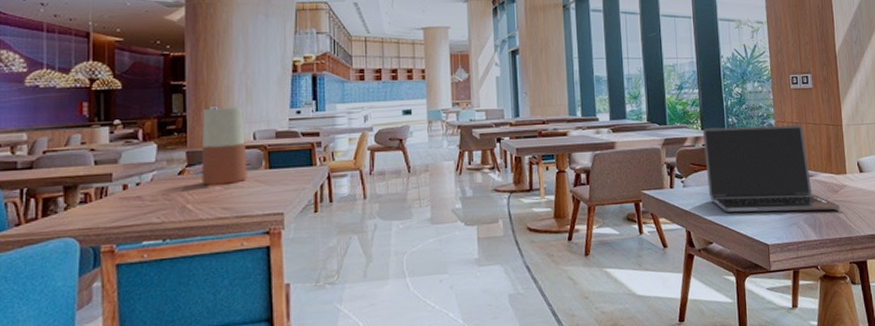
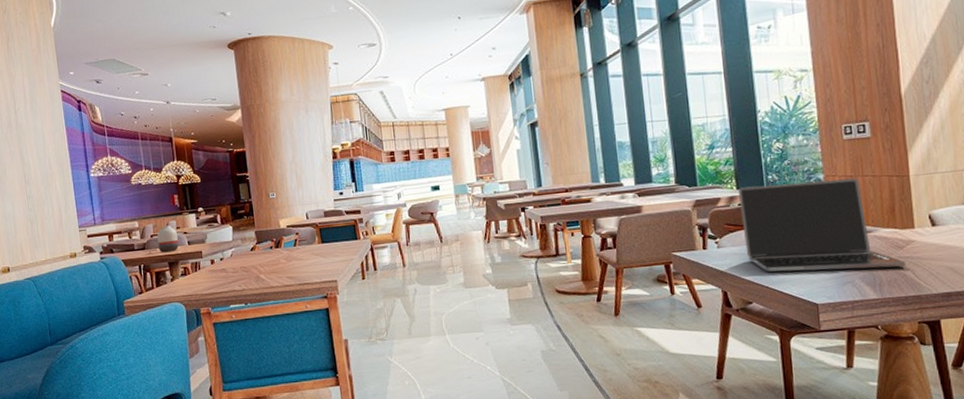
vase: none [51,140,81,174] -> present [157,225,179,253]
vase: present [201,107,248,185] -> none [264,191,305,259]

